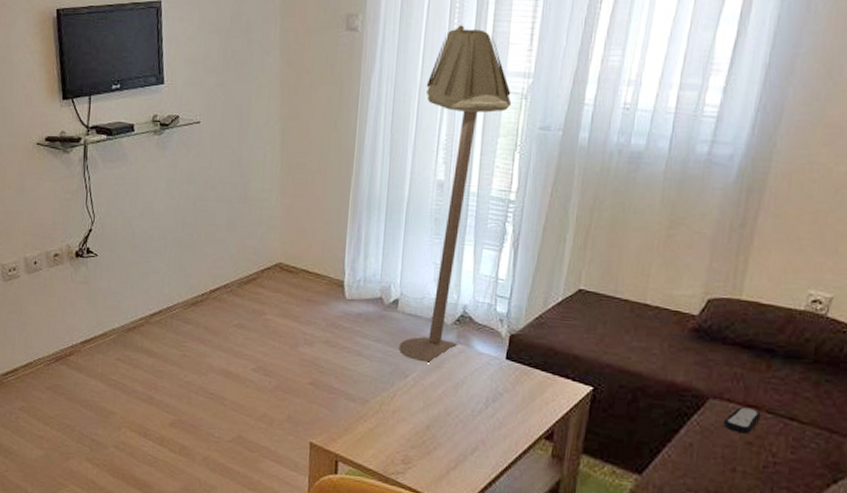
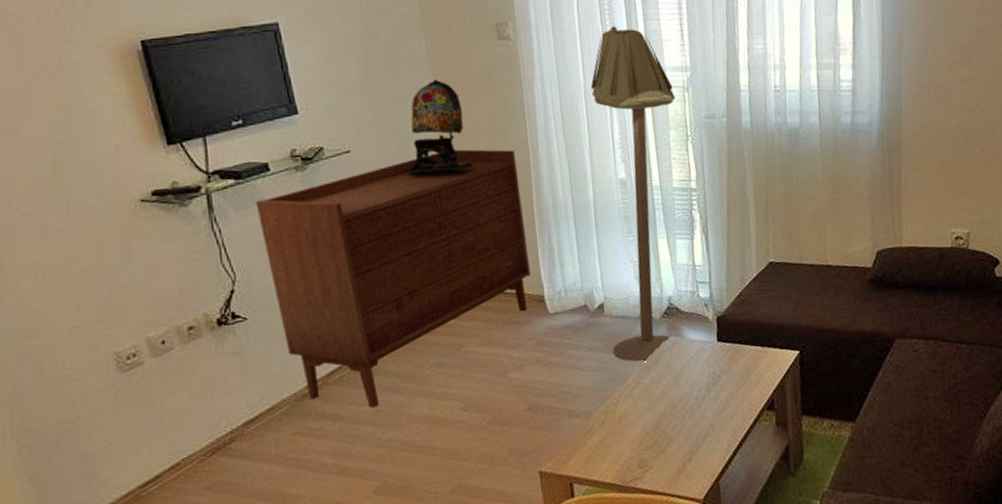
sideboard: none [119,132,342,352] -> present [255,149,531,408]
table lamp: none [242,63,302,151] -> present [405,79,473,175]
remote control: present [724,407,761,434] -> none [911,340,938,364]

